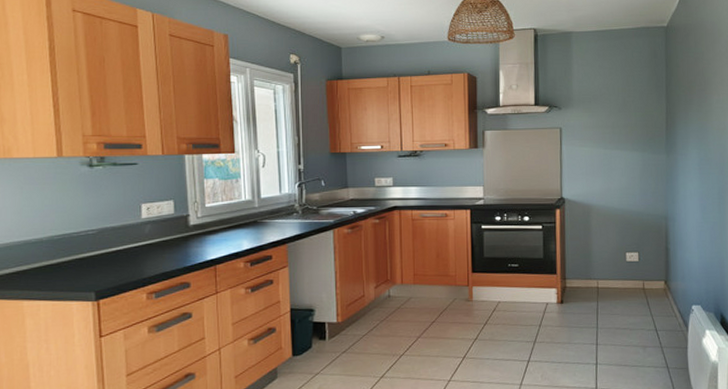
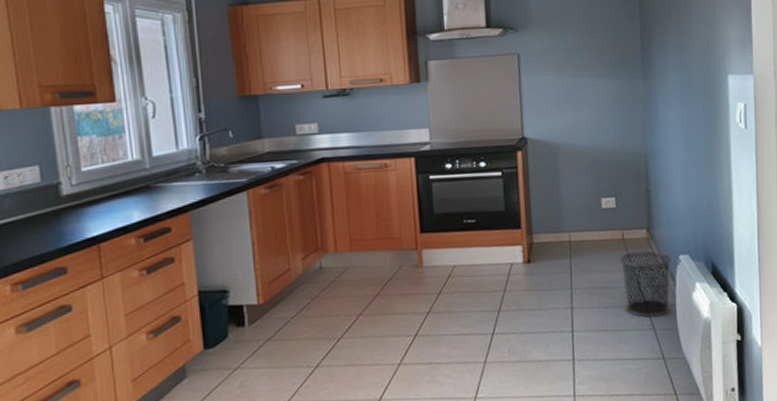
waste bin: none [640,300,686,358] -> present [619,251,673,318]

